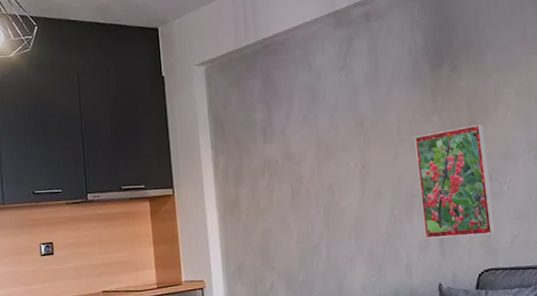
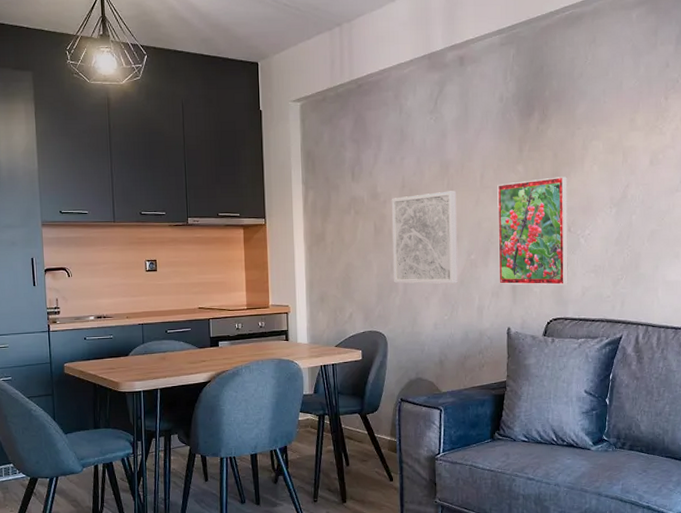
wall art: none [306,146,383,247] -> present [391,191,458,284]

